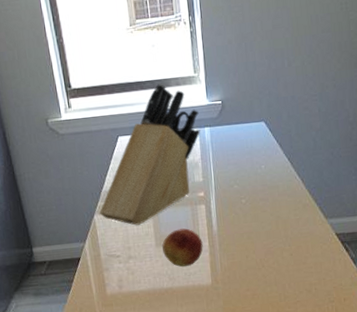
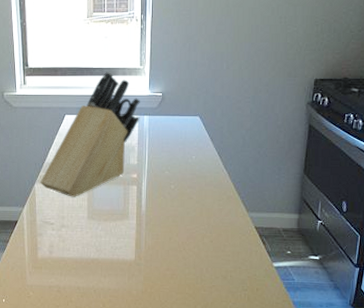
fruit: present [162,228,203,268] -> none [94,205,131,241]

